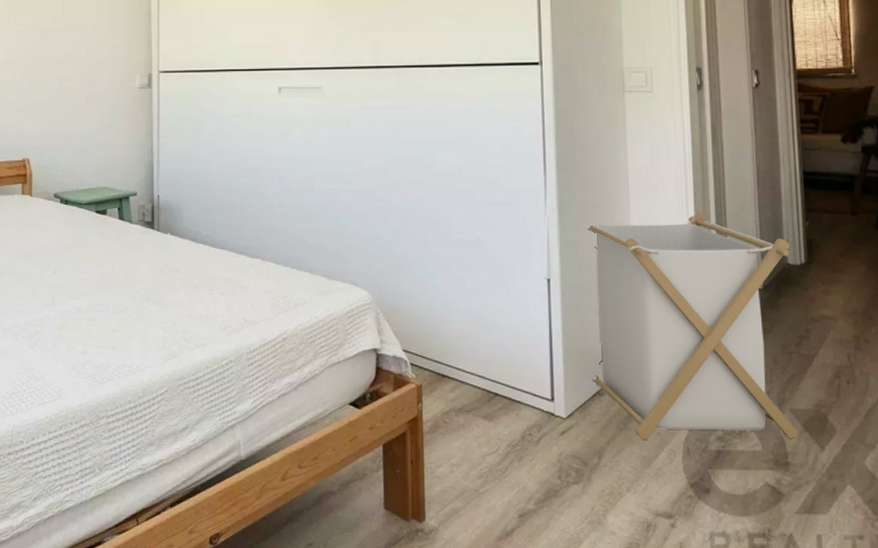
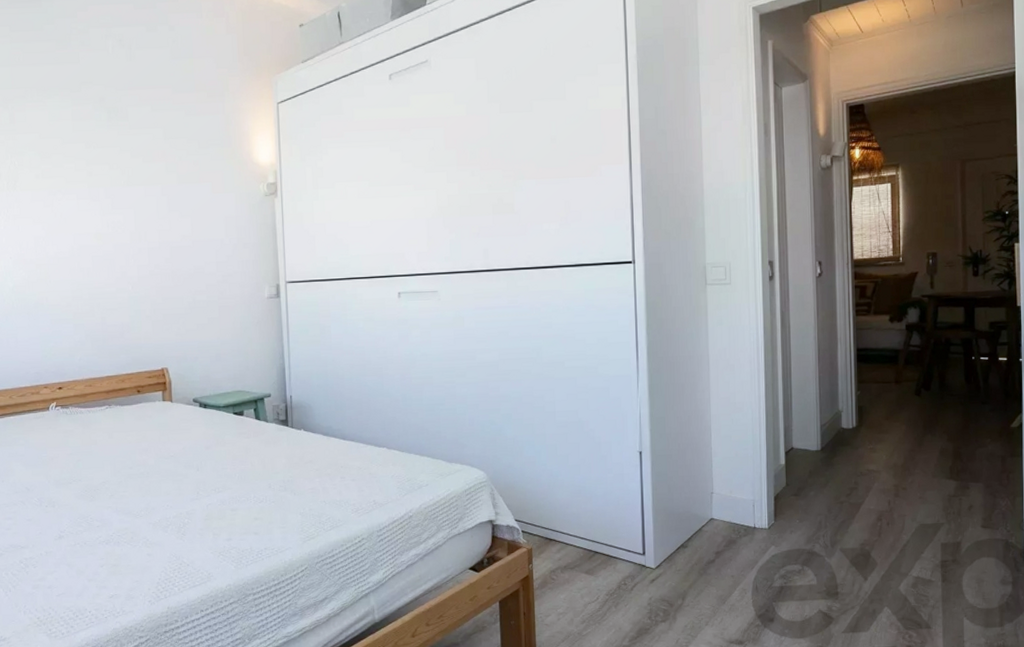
laundry basket: present [587,212,799,441] -> none [674,387,847,583]

